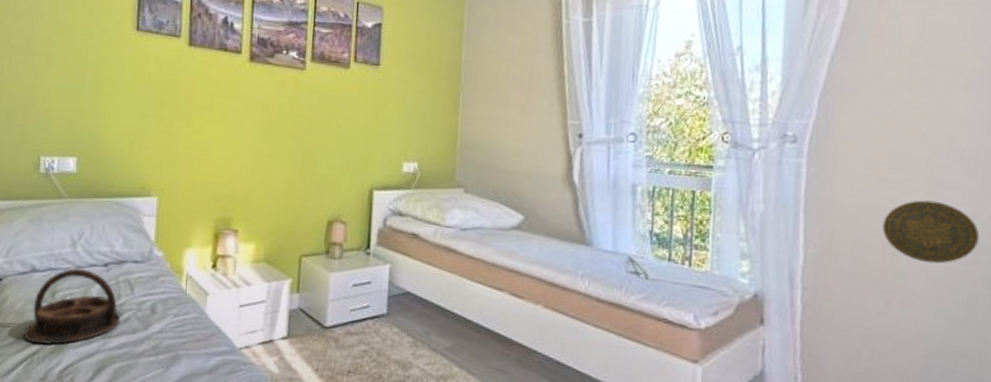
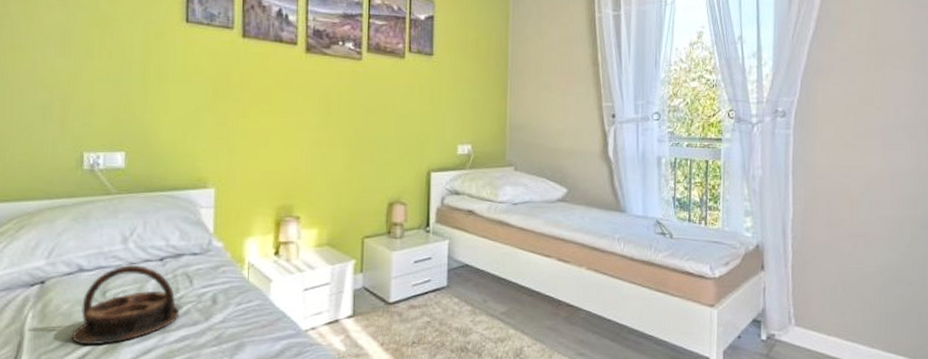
decorative plate: present [882,200,980,264] -> none [850,160,918,211]

